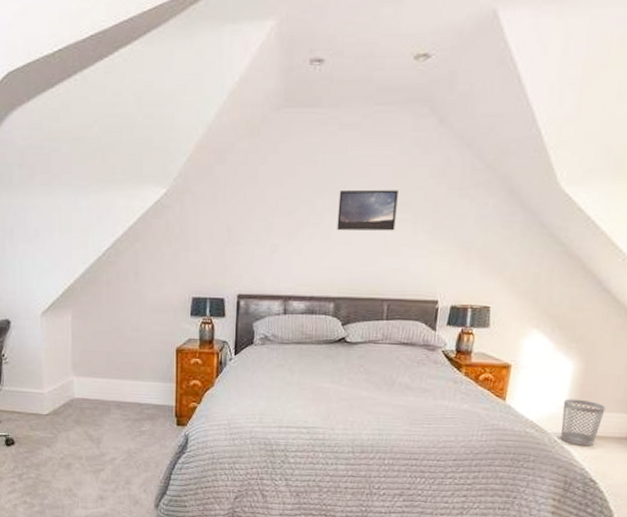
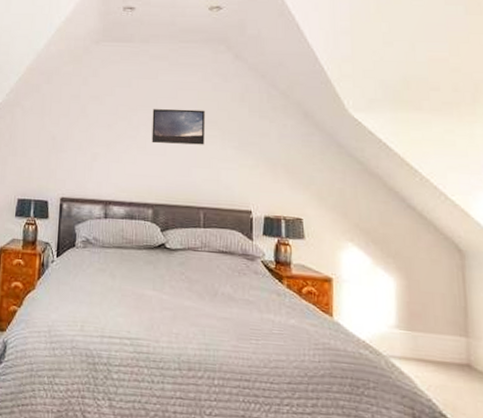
wastebasket: present [560,398,606,447] -> none [393,317,438,373]

